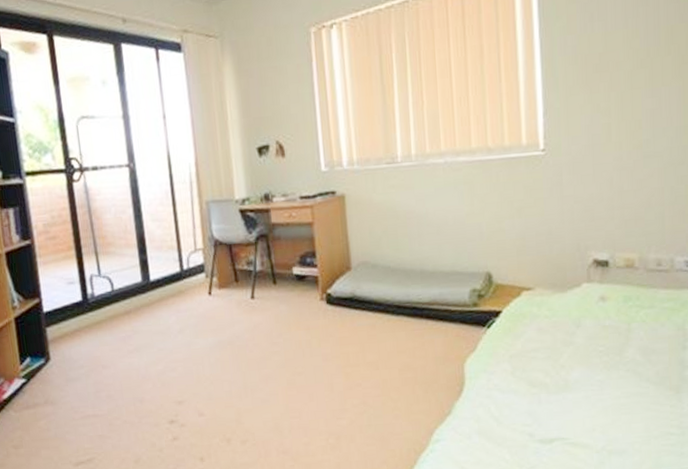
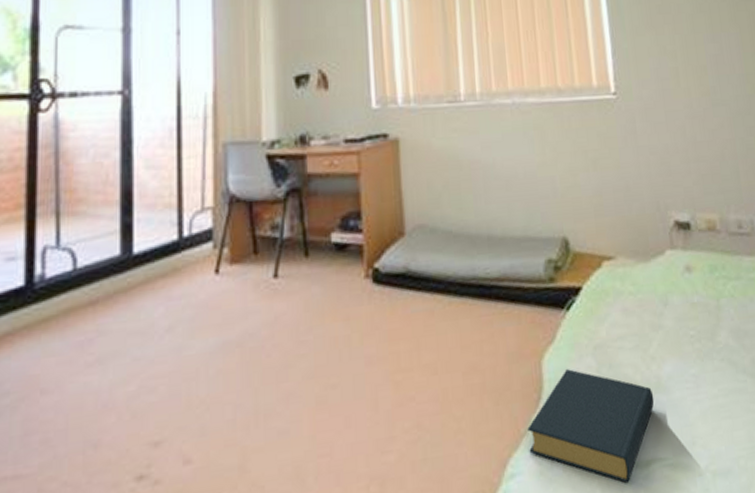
hardback book: none [451,371,561,452] -> present [527,369,655,482]

